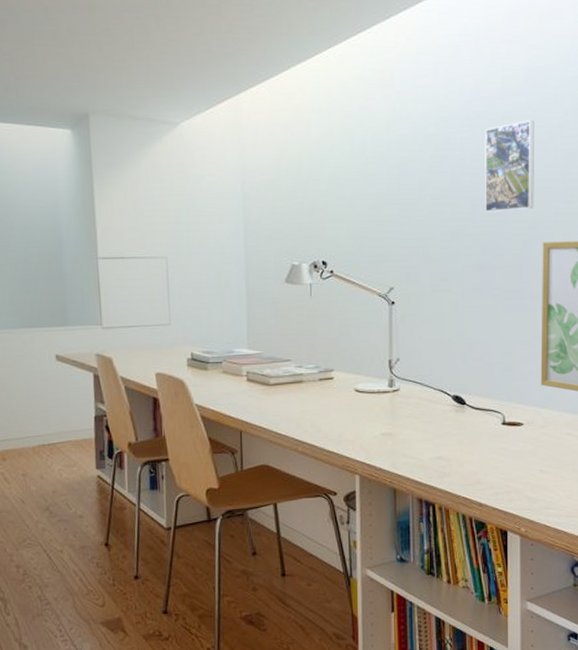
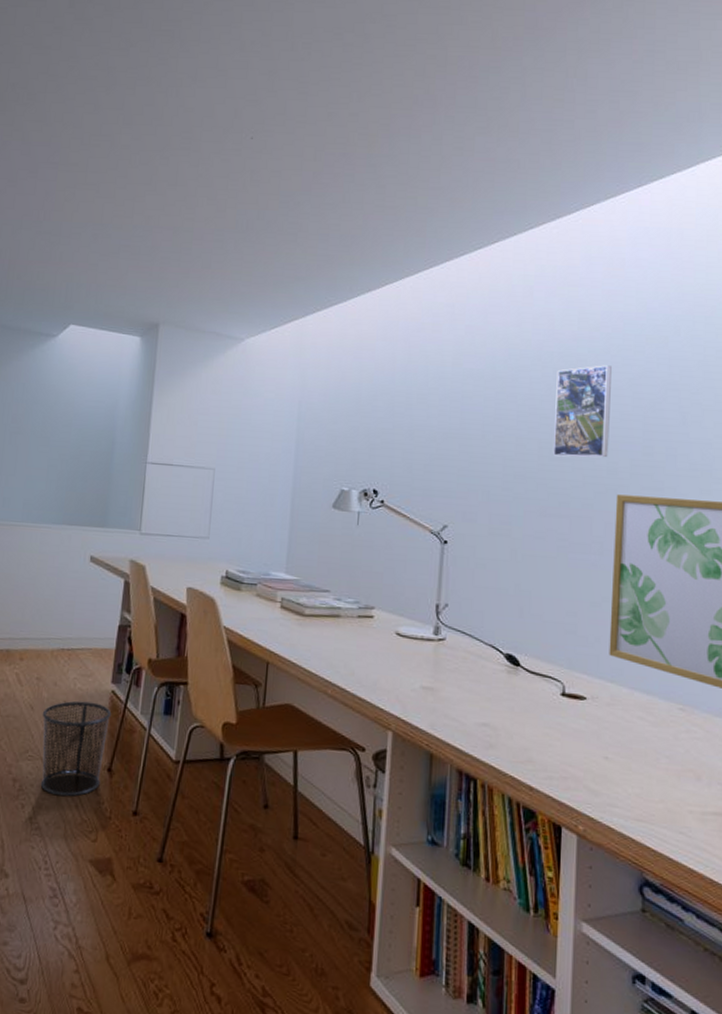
waste bin: none [33,488,101,574] -> present [40,700,112,797]

